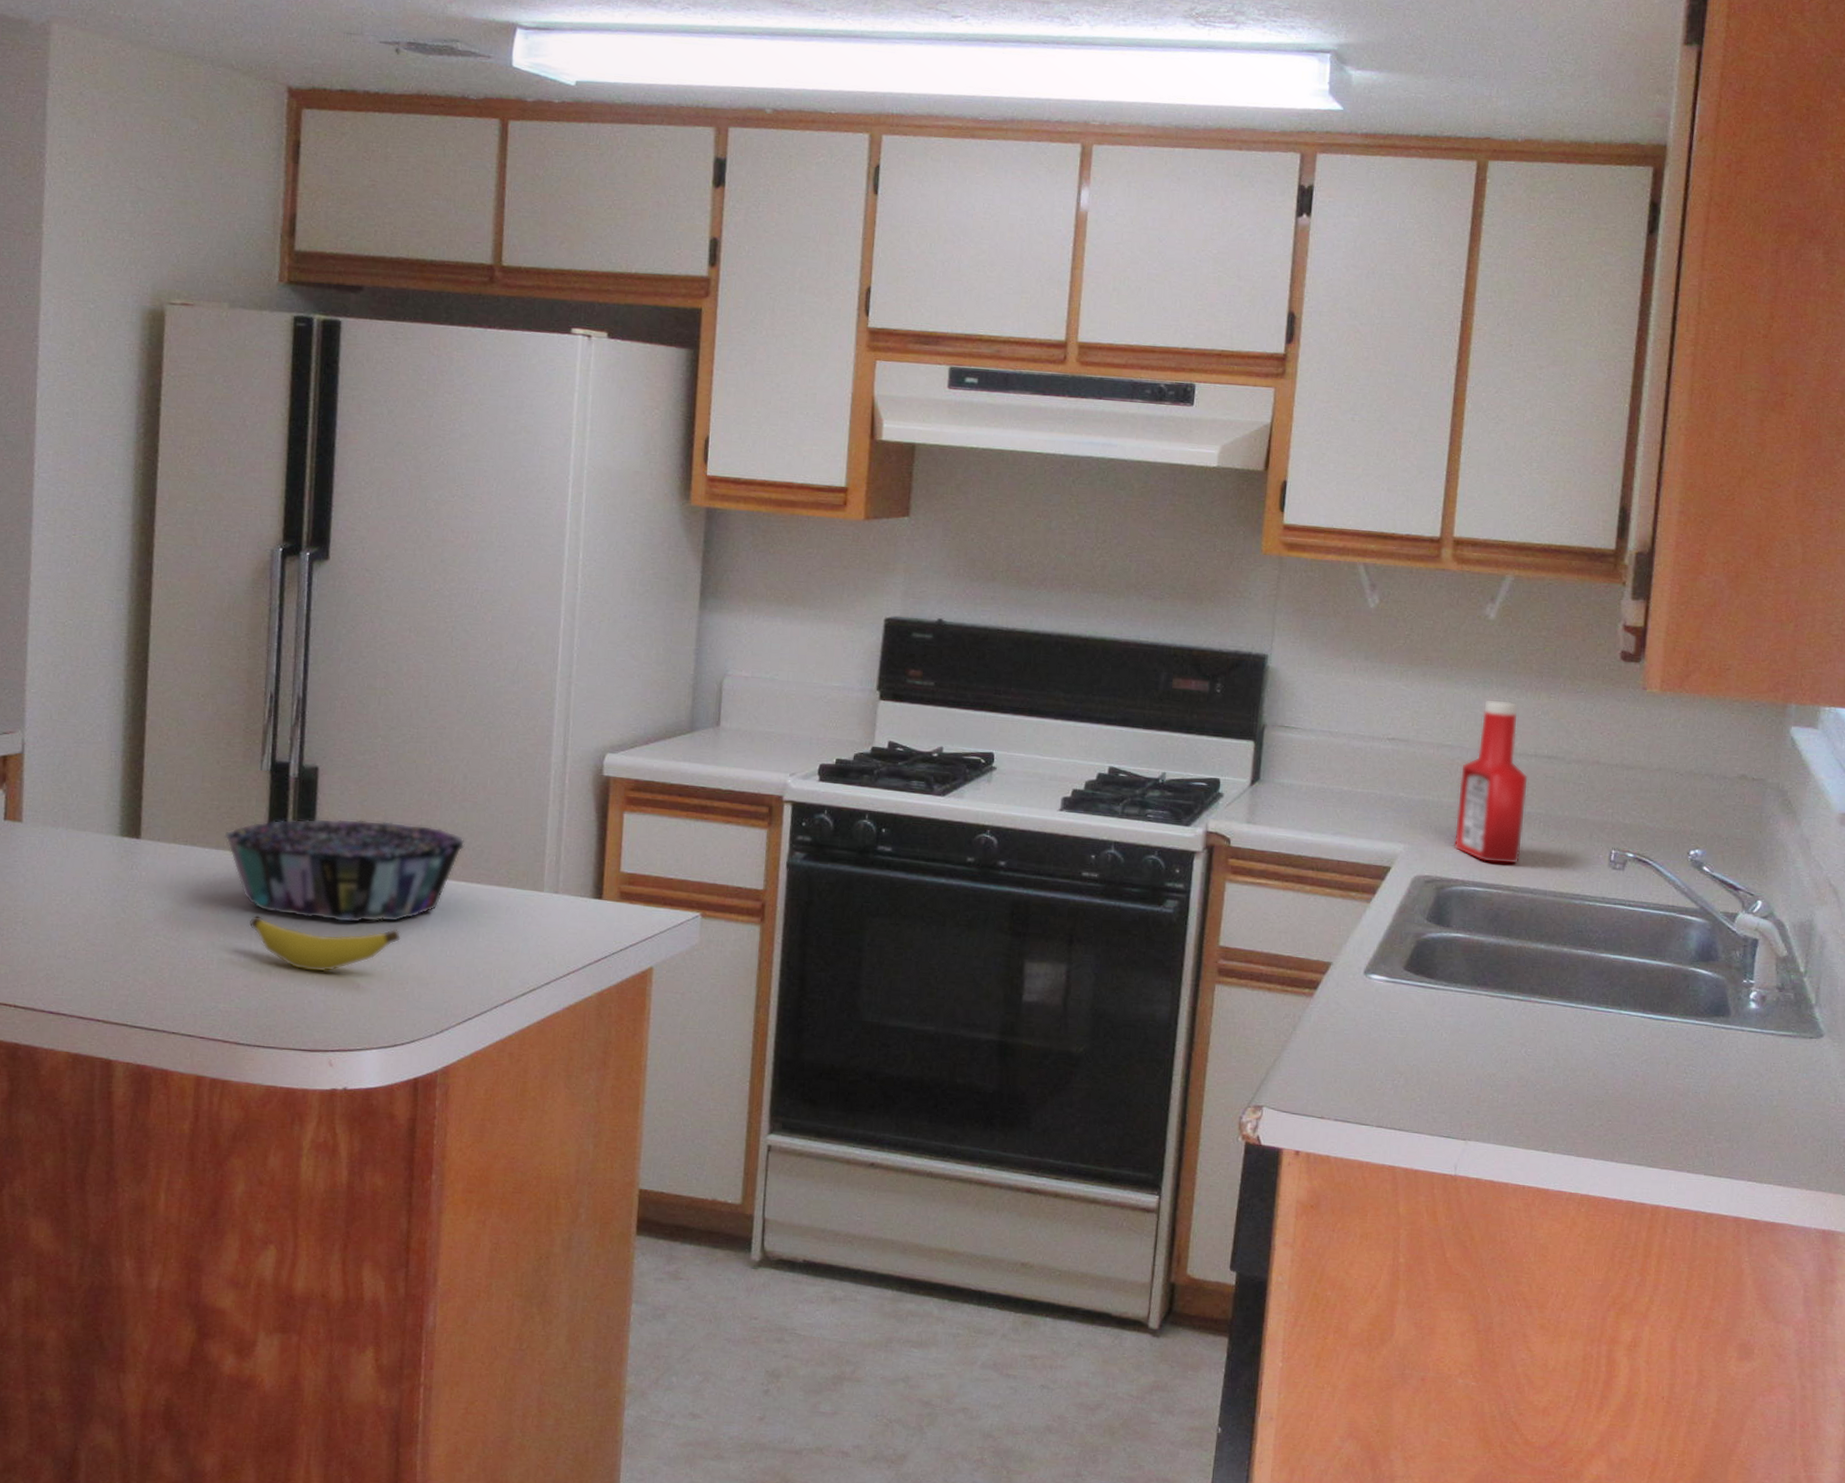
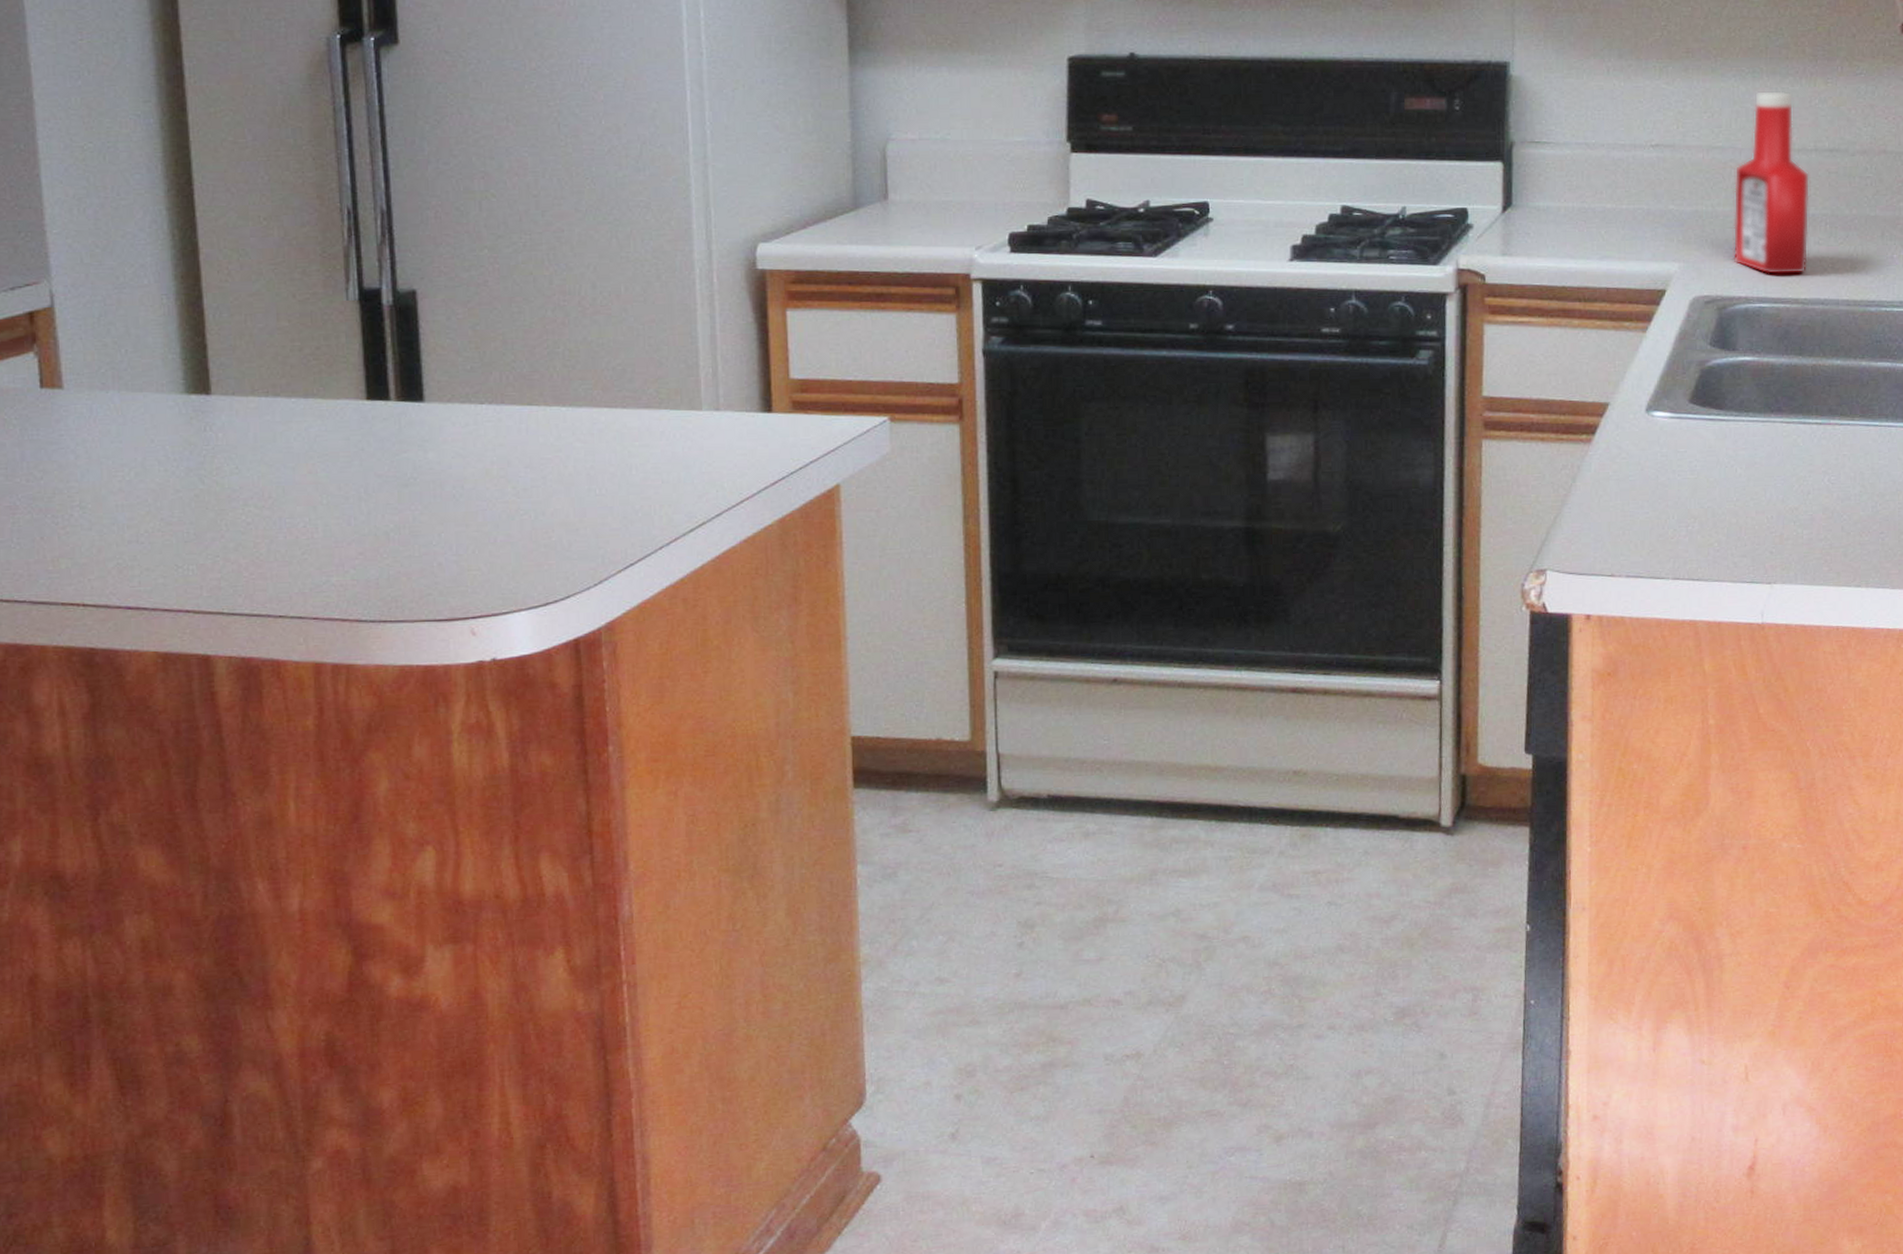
decorative bowl: present [224,818,465,923] -> none [312,346,603,469]
banana: present [248,914,401,972] -> none [355,469,540,530]

